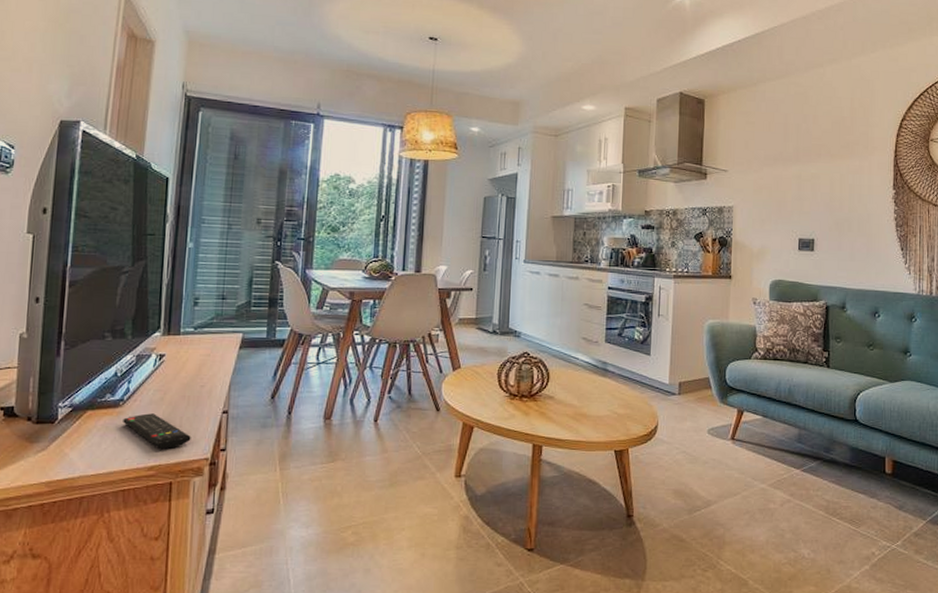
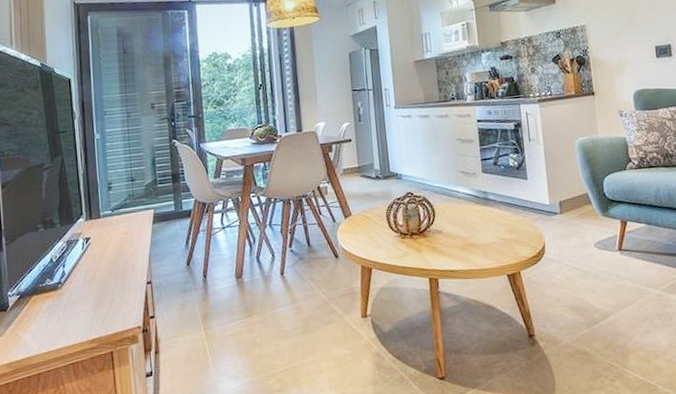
remote control: present [123,413,191,449] -> none [63,291,123,322]

